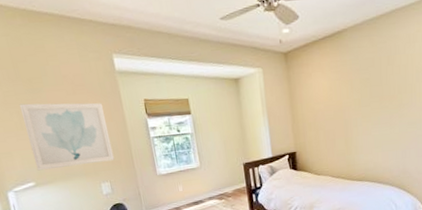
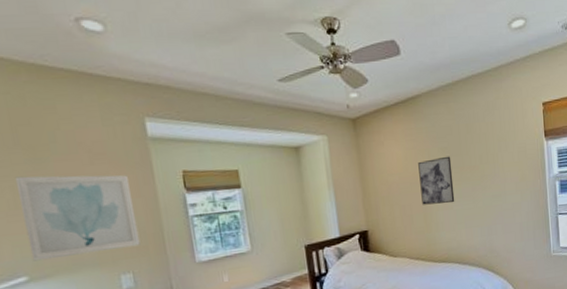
wall art: none [342,86,374,131] -> present [418,156,455,205]

